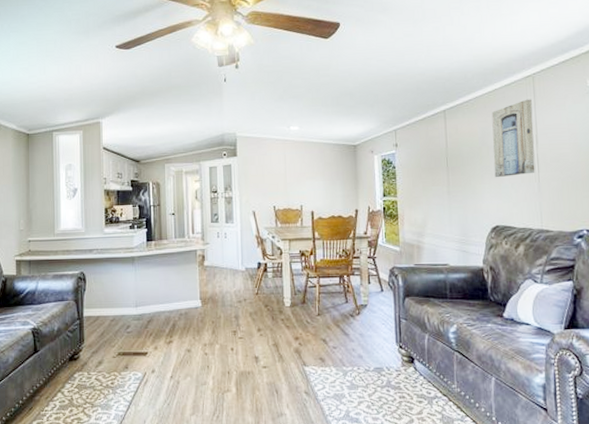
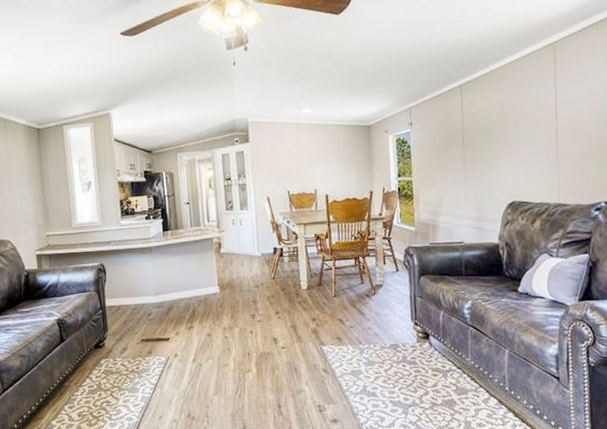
wall art: present [491,99,535,178] -> none [510,69,554,153]

